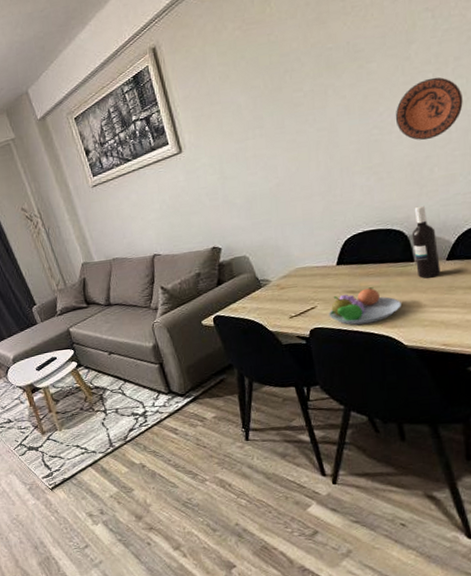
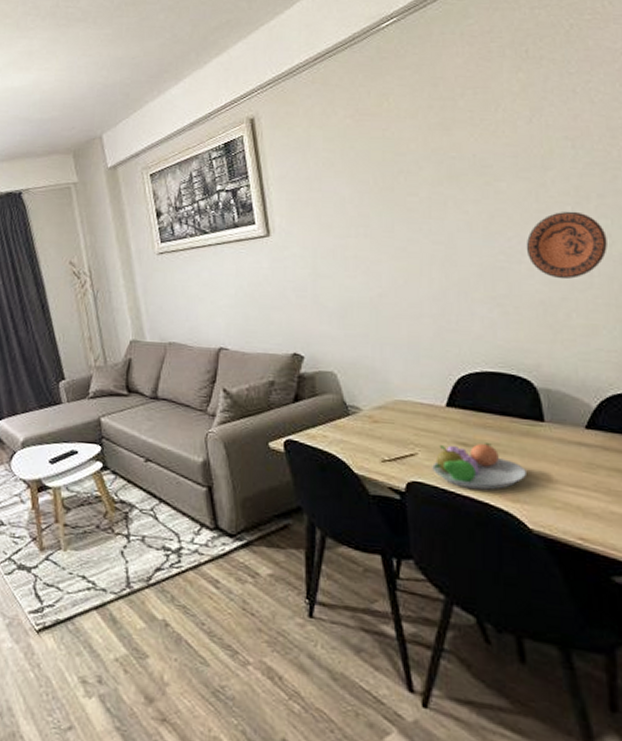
wine bottle: present [411,205,441,279] -> none [542,354,578,447]

